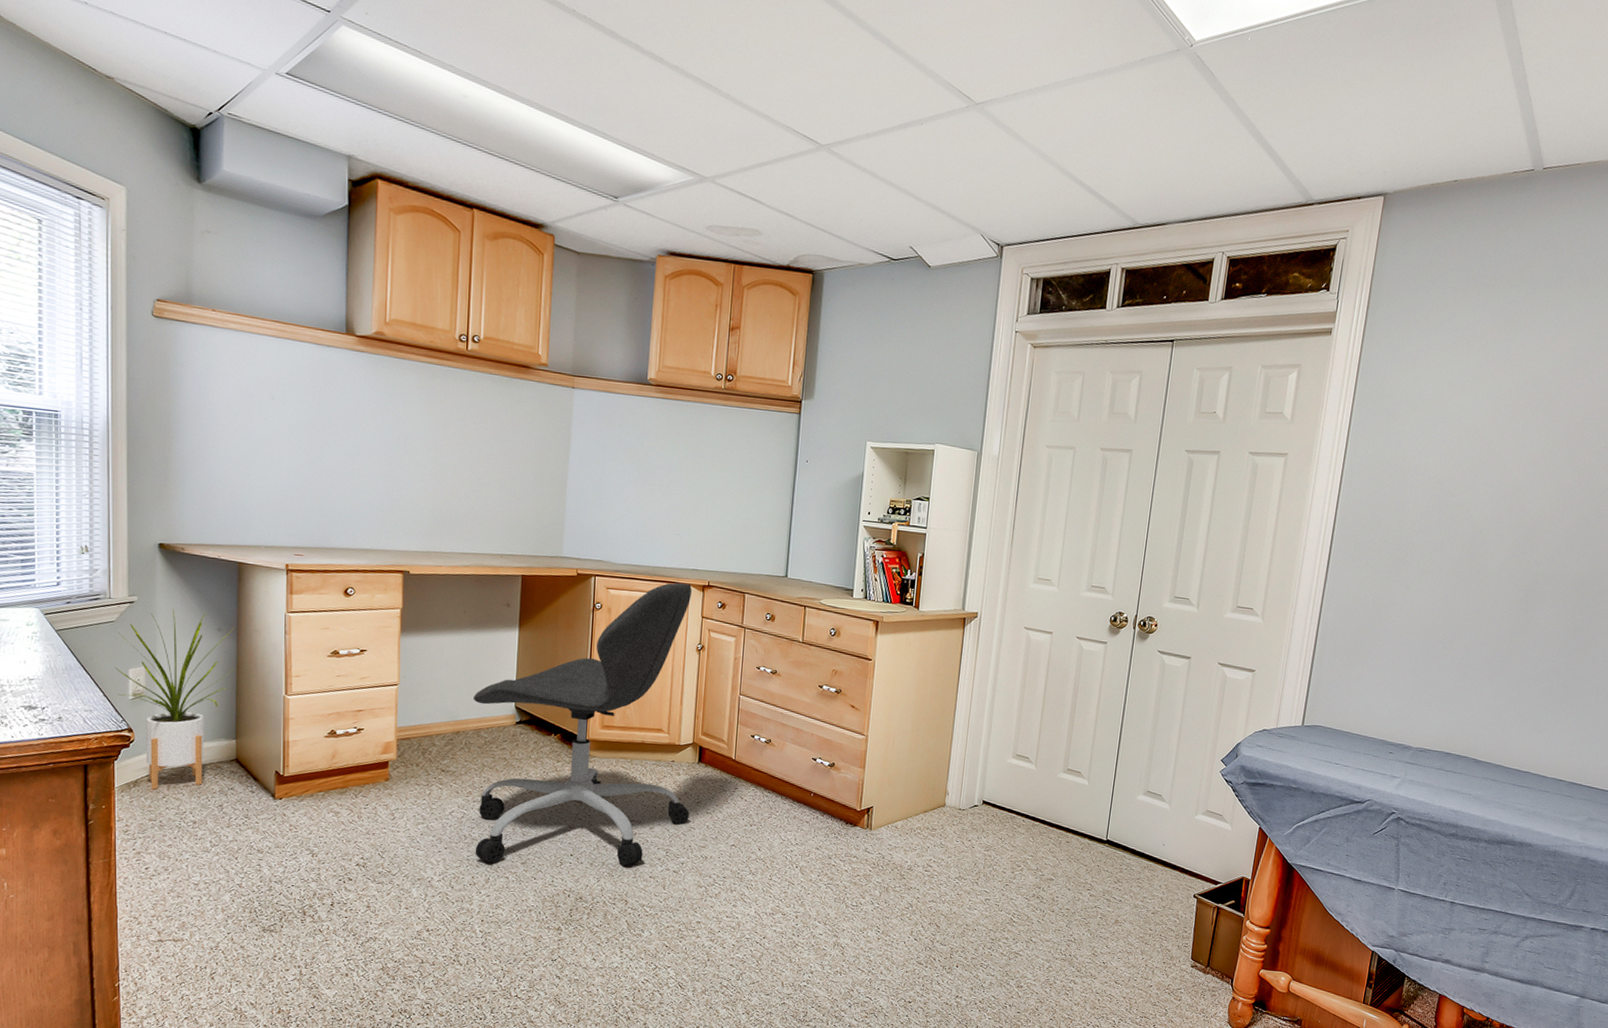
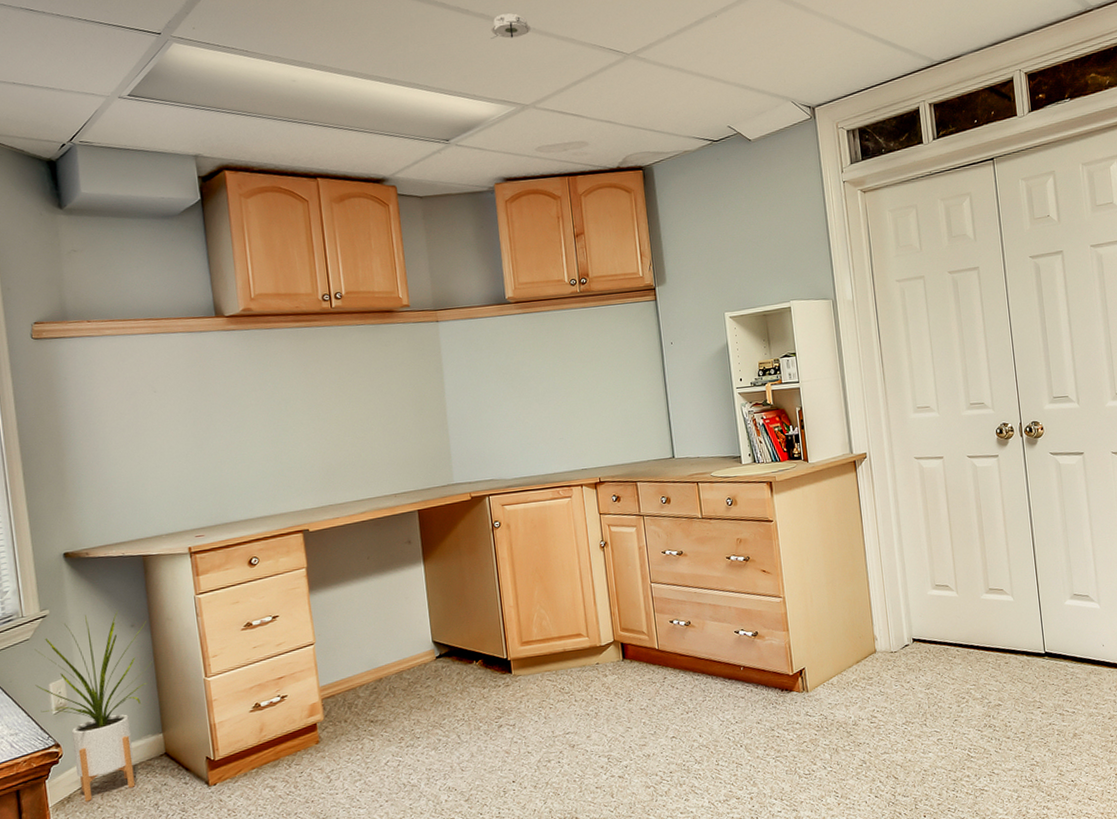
office chair: present [473,582,693,866] -> none [389,484,625,807]
smoke detector: none [681,71,725,101] -> present [490,13,531,39]

